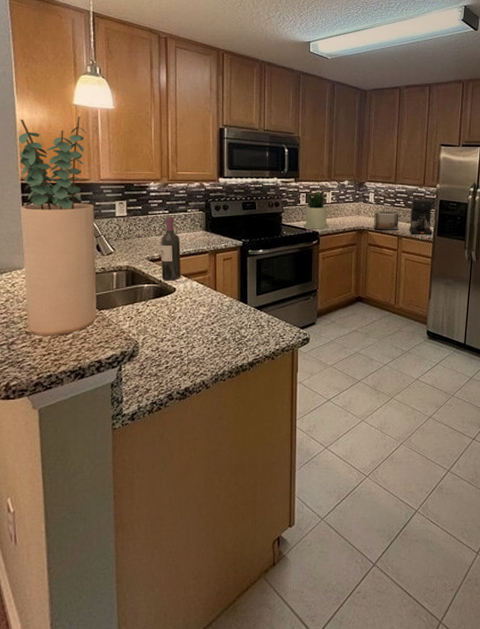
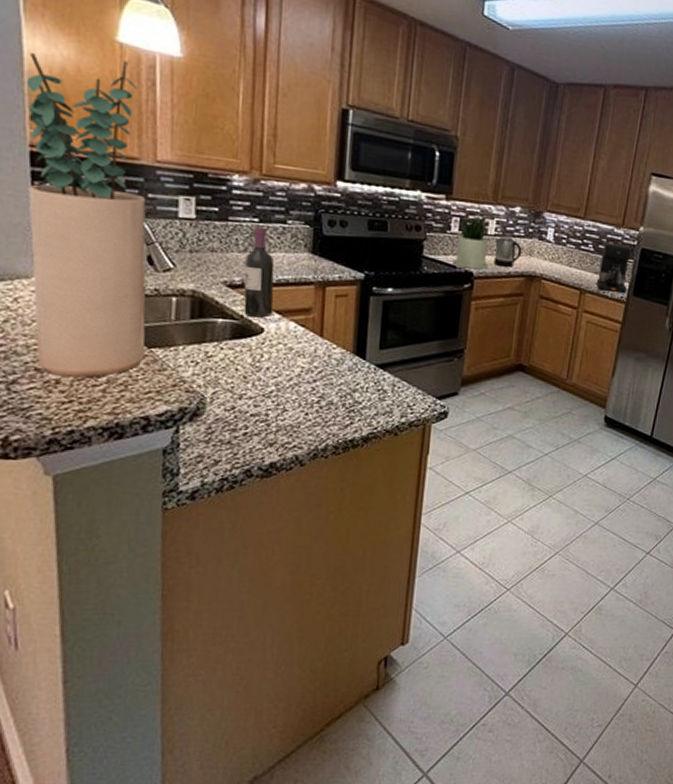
kettle: none [332,203,352,225] -> present [493,236,522,267]
toaster: present [373,211,401,231] -> none [548,252,588,283]

